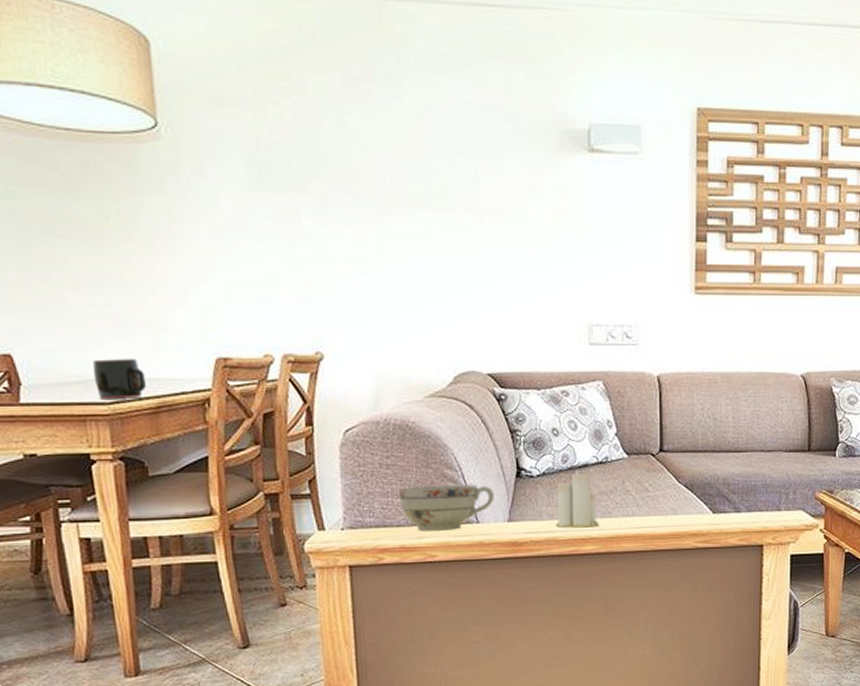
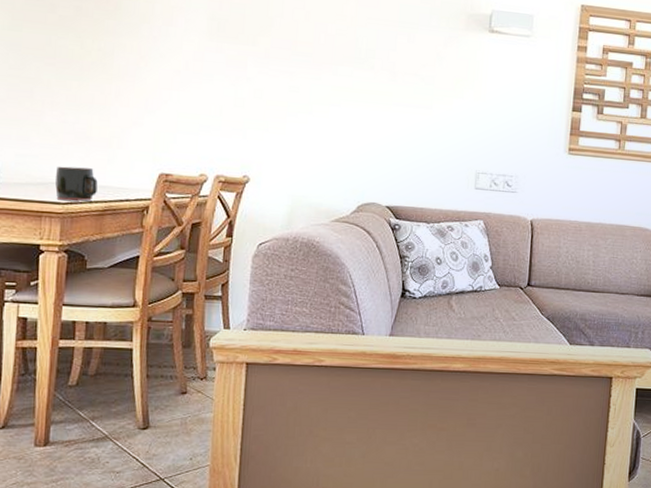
teacup: present [398,485,494,532] -> none [297,297,380,340]
candle: present [556,472,599,528] -> none [431,297,469,348]

